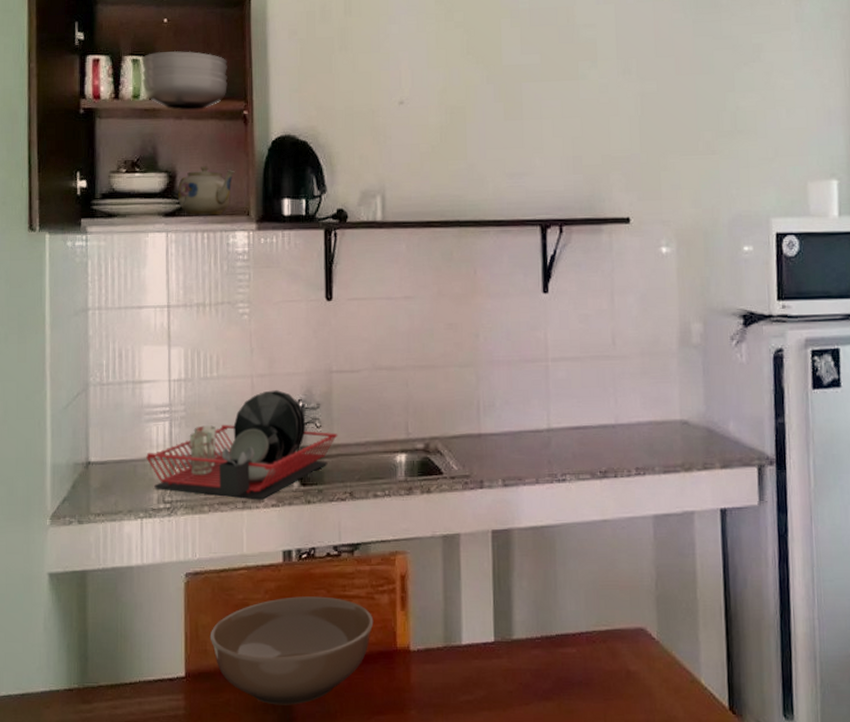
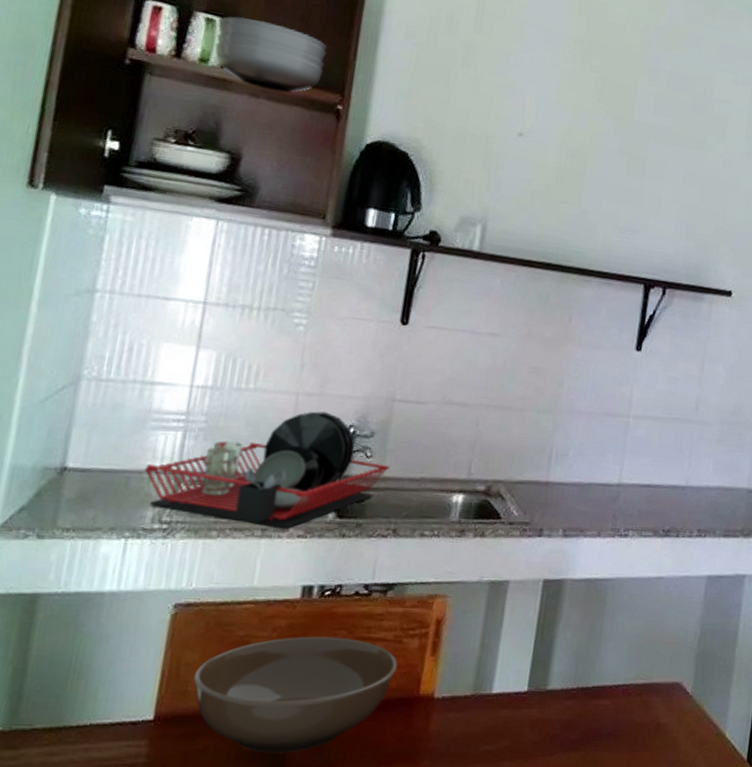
teapot: present [178,166,236,217] -> none [238,155,317,214]

